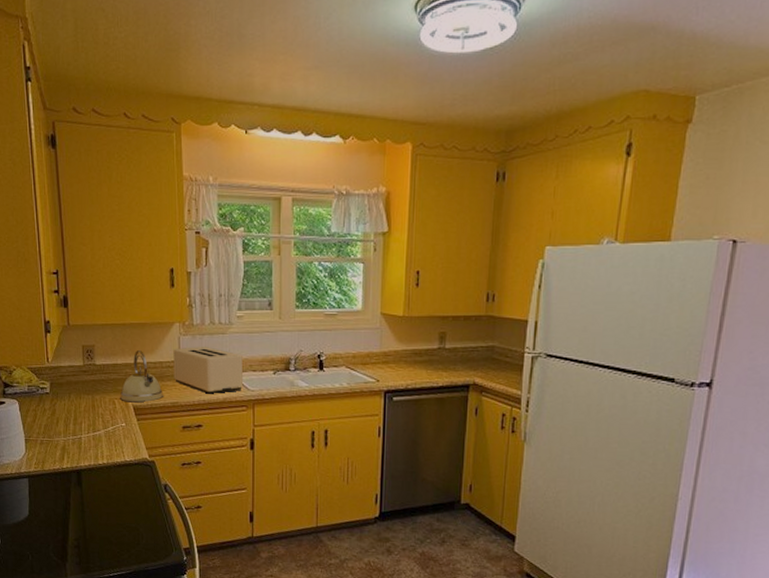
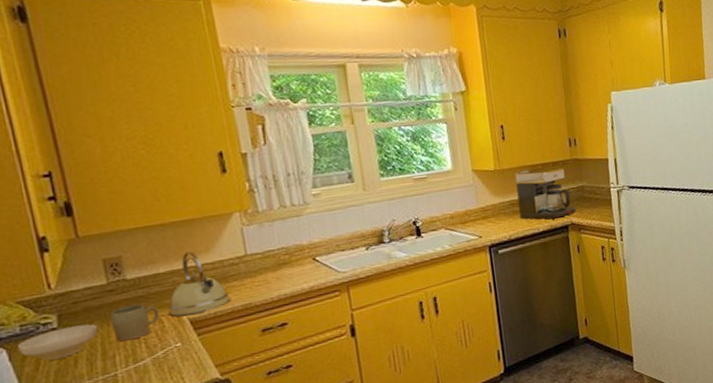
bowl: none [24,393,74,416] -> present [17,323,99,361]
mug: none [82,385,113,413] -> present [110,303,159,342]
toaster: present [173,346,242,394] -> none [235,233,331,287]
coffee maker: none [421,321,481,377] -> present [515,167,576,220]

